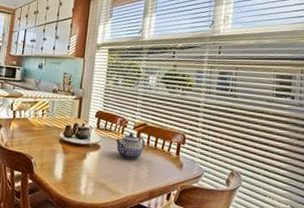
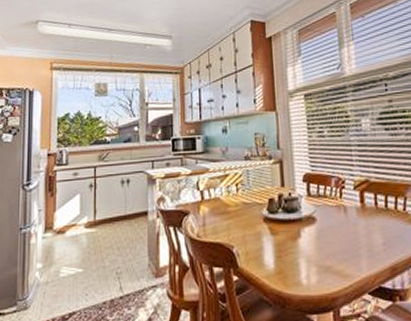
teapot: present [115,132,145,160] -> none [334,194,372,230]

